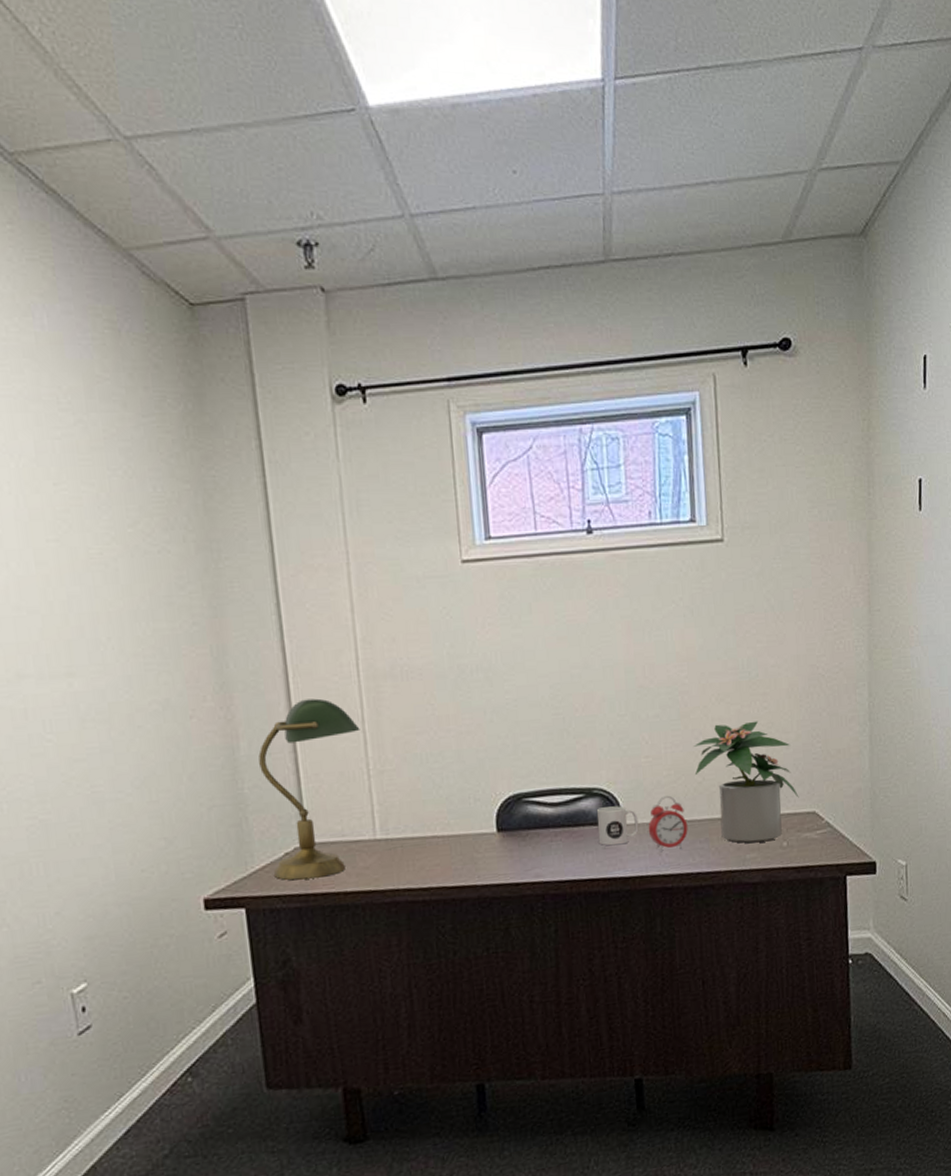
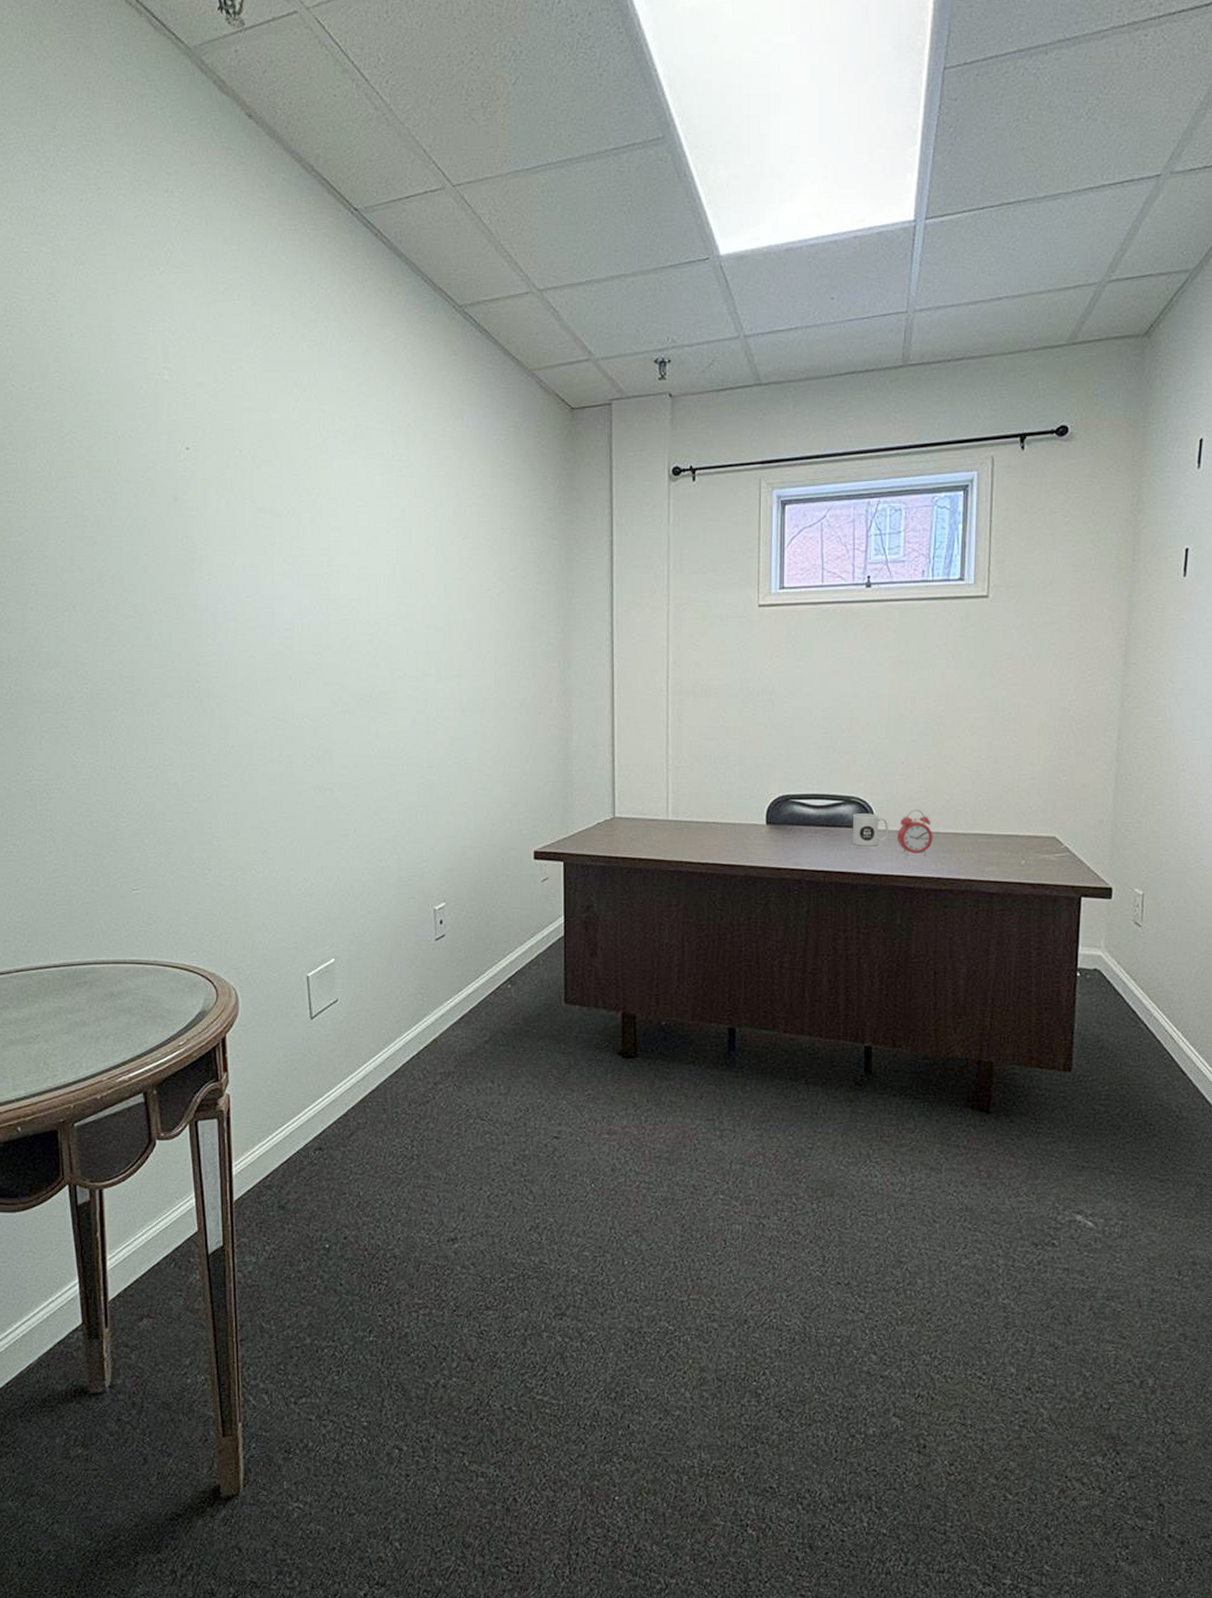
desk lamp: present [258,698,360,881] -> none [586,706,664,845]
potted plant: present [694,721,799,844] -> none [944,752,1041,858]

